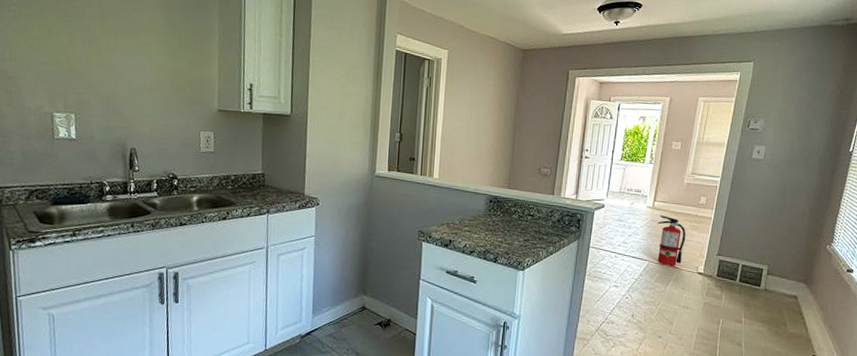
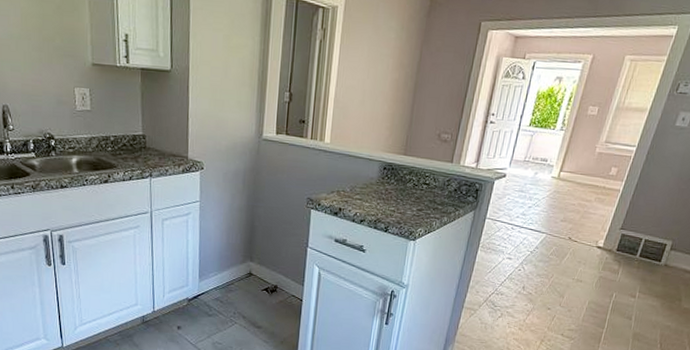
fire extinguisher: present [657,215,686,266] -> none [555,186,590,239]

